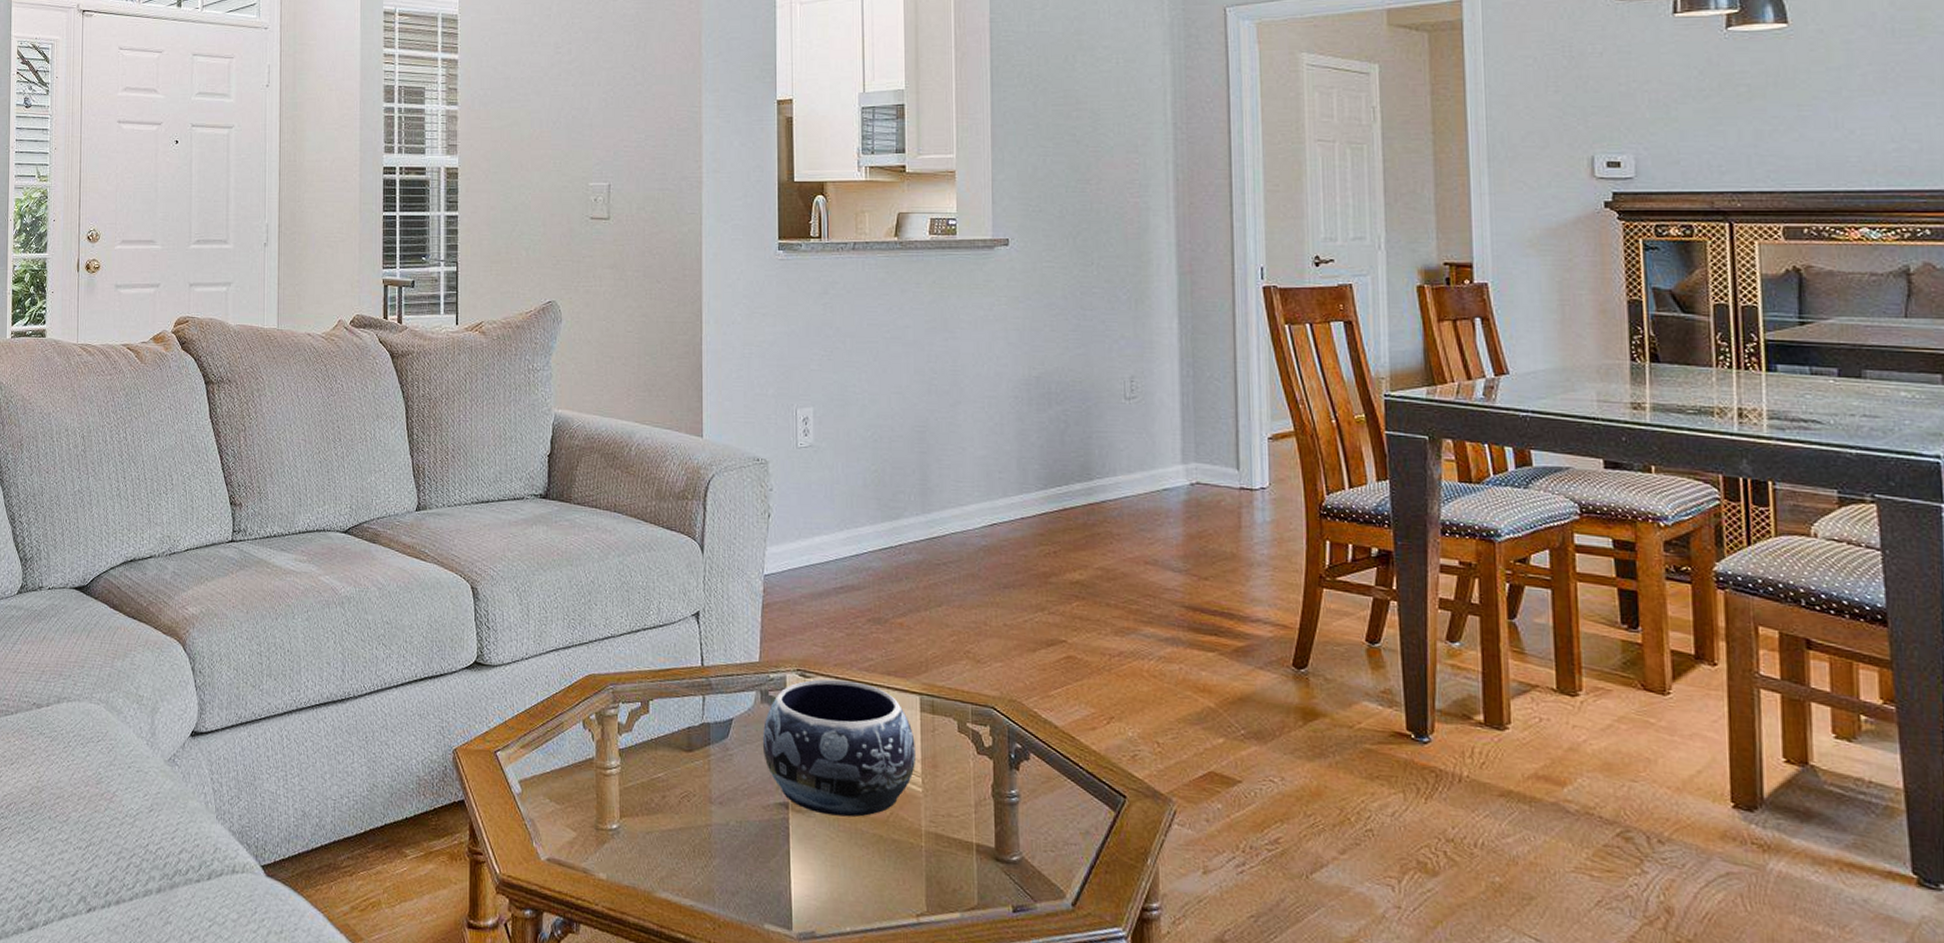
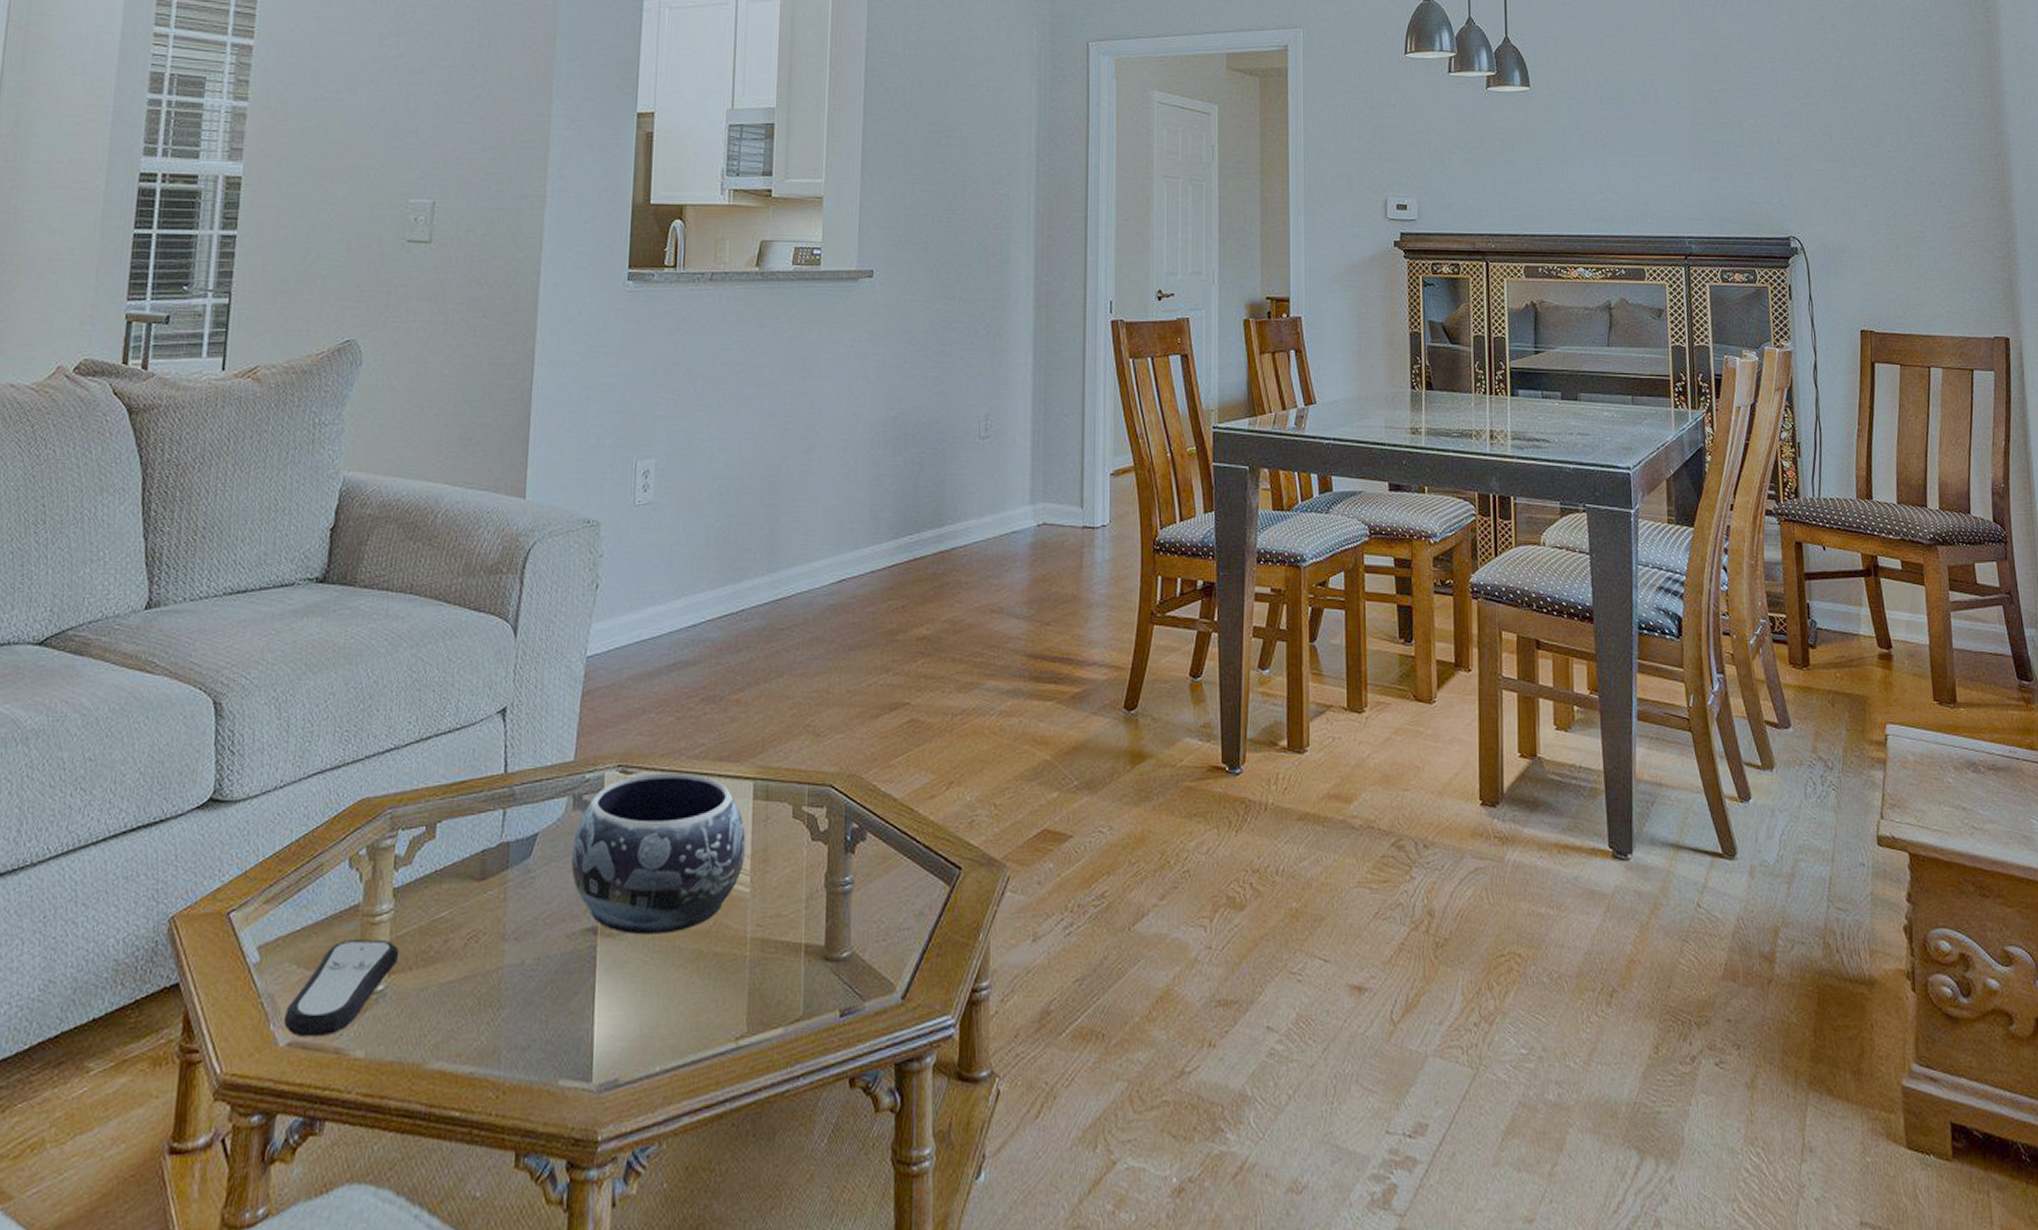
remote control: none [543,785,628,858] -> present [283,939,400,1037]

